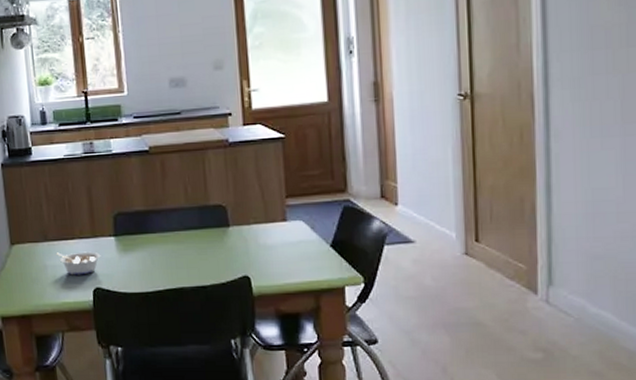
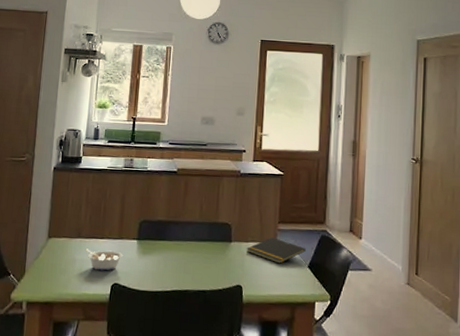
notepad: none [248,215,325,246] -> present [246,237,306,264]

